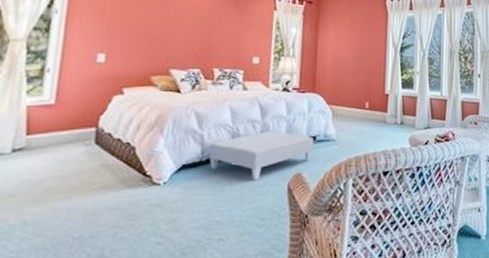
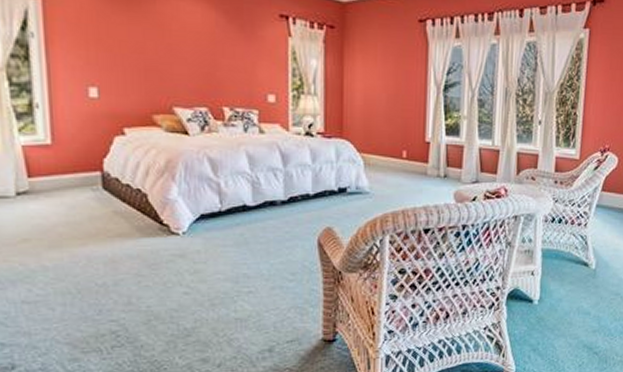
ottoman: present [208,130,314,181] -> none [227,180,345,234]

